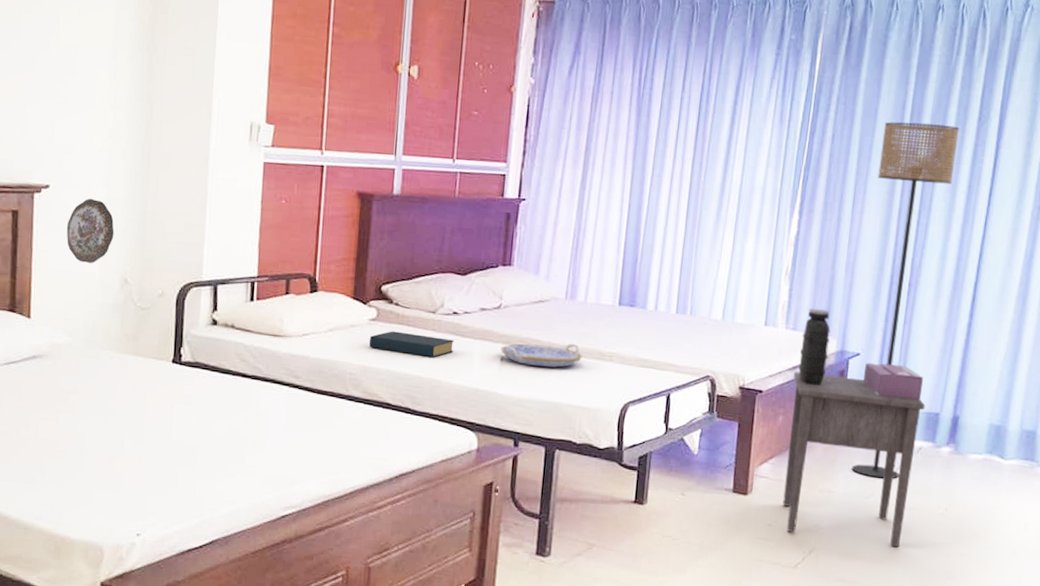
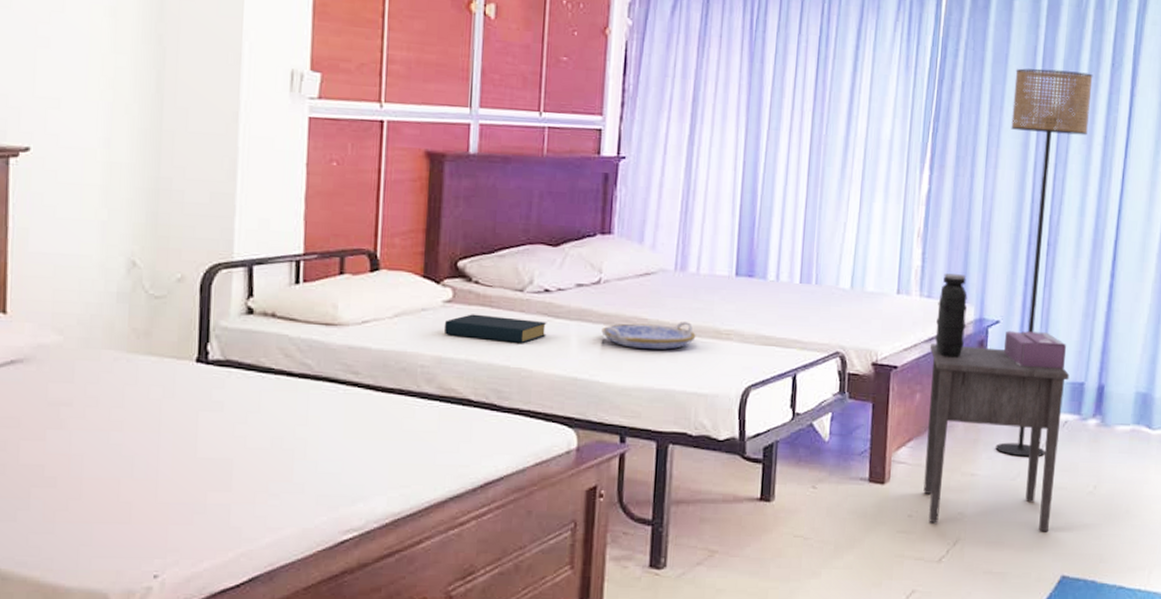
decorative plate: present [66,198,114,263] -> none [53,162,118,243]

